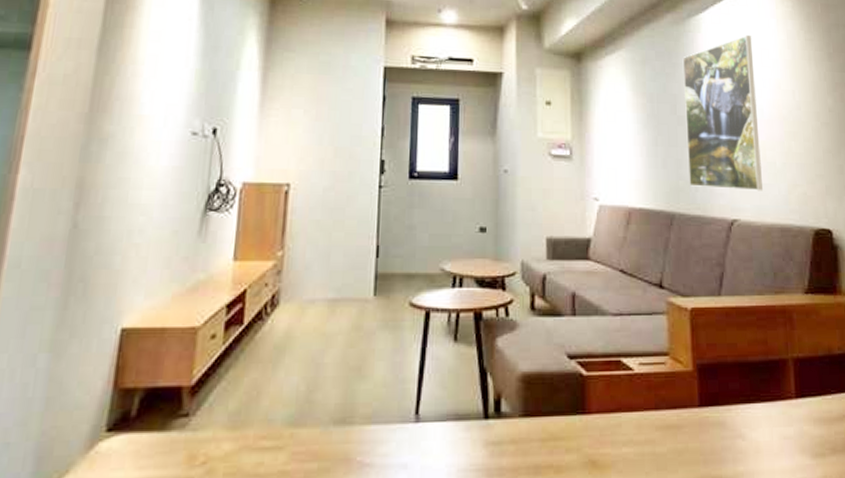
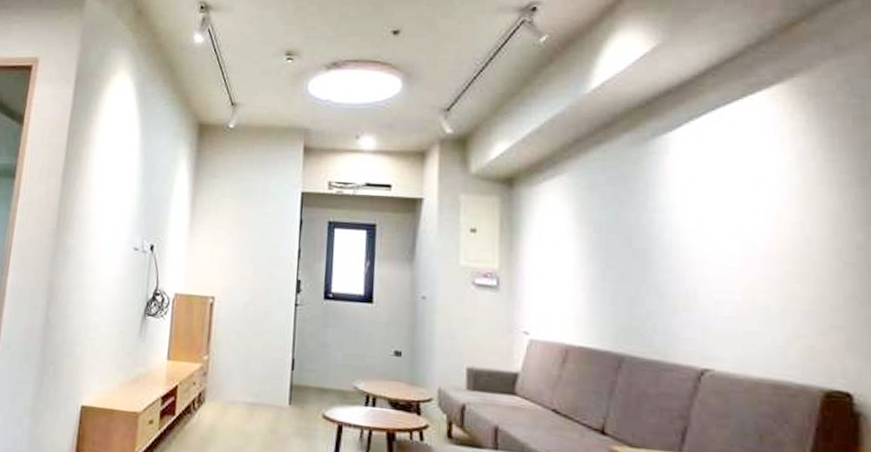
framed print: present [682,35,763,191] -> none [642,156,748,340]

